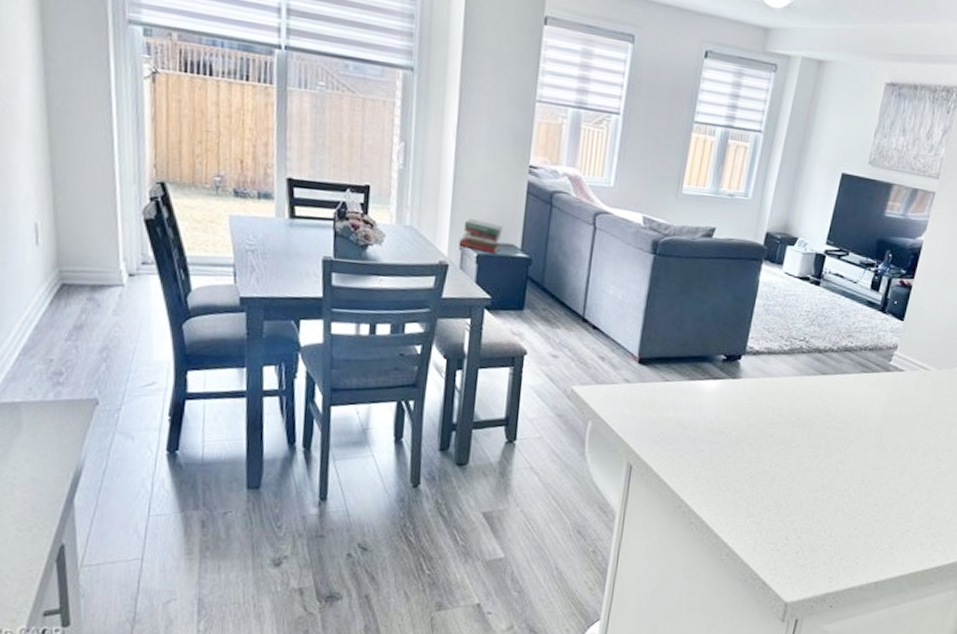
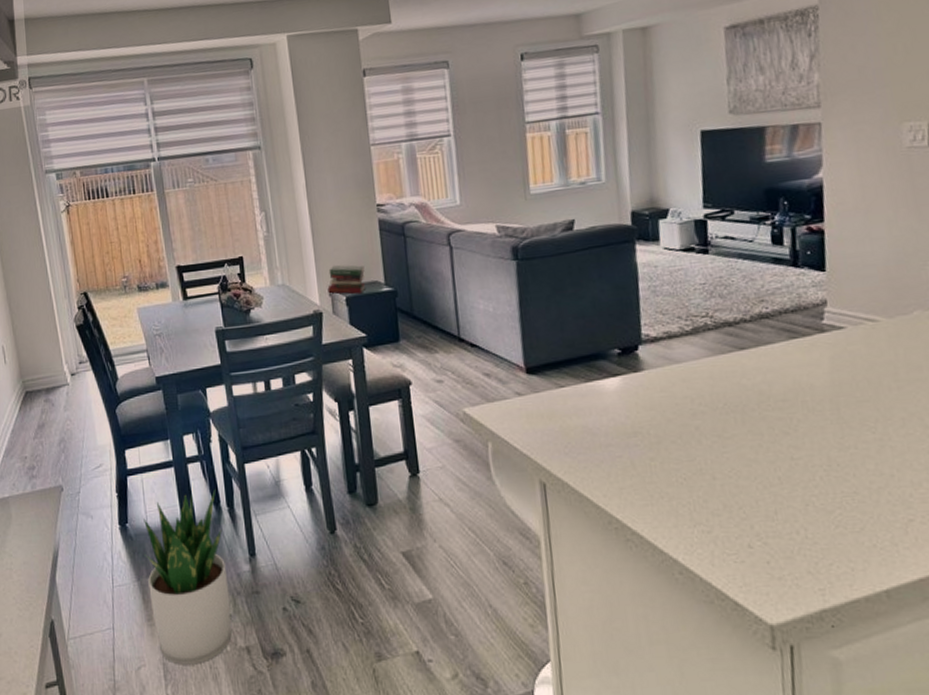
planter: none [193,427,293,602] -> present [143,489,232,665]

